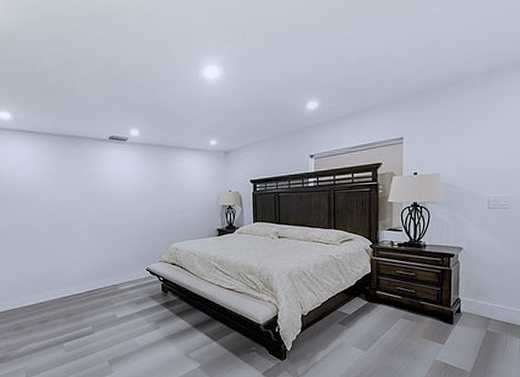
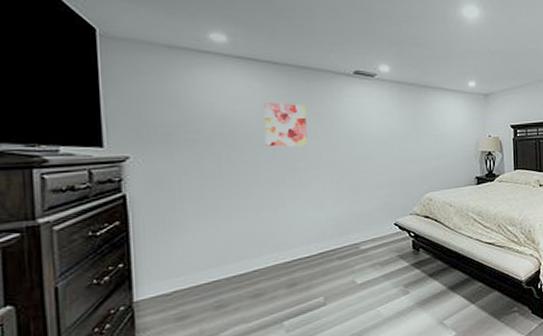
wall art: none [41,167,75,204] -> present [264,103,307,147]

